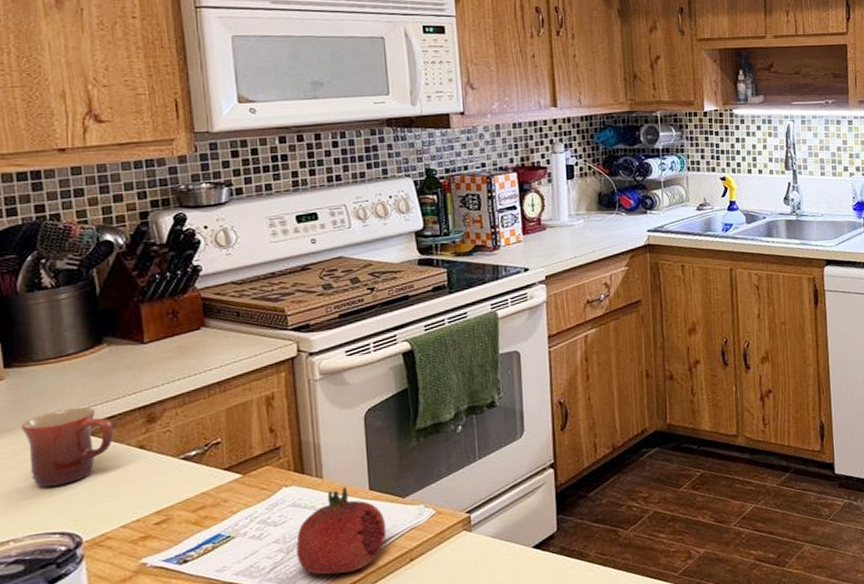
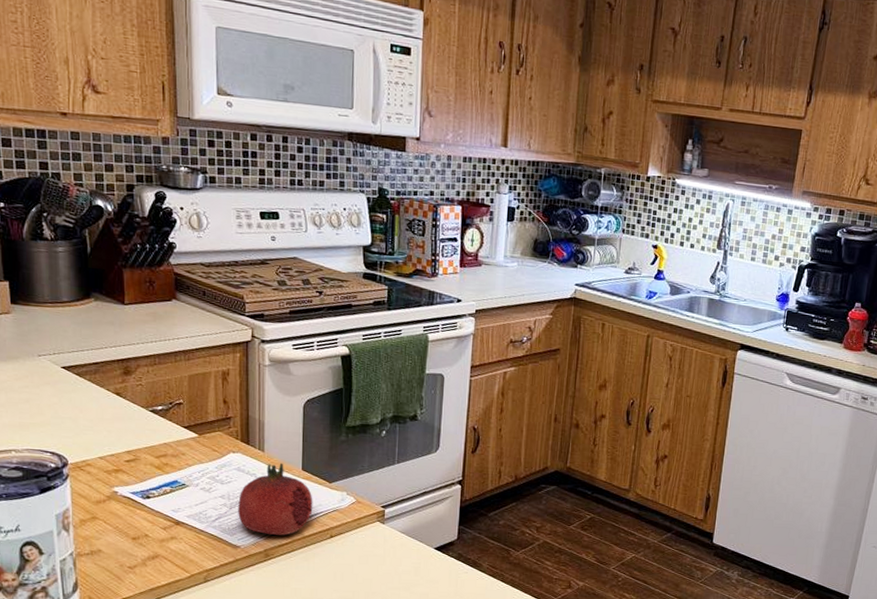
mug: present [20,407,114,488] -> none [23,348,97,413]

